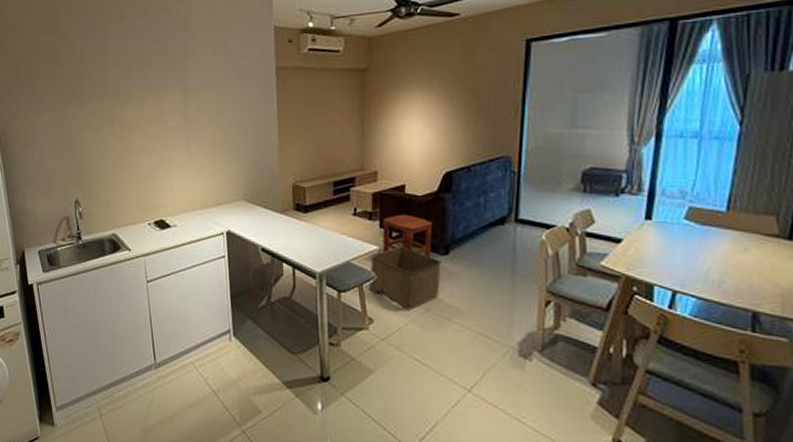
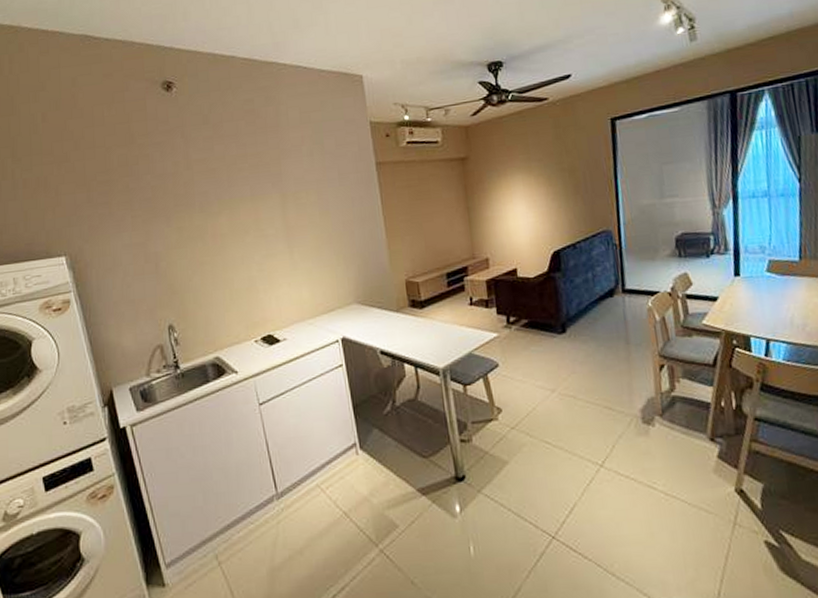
storage bin: present [368,246,442,311] -> none [491,330,562,395]
stool: present [383,214,433,258] -> none [499,297,550,339]

